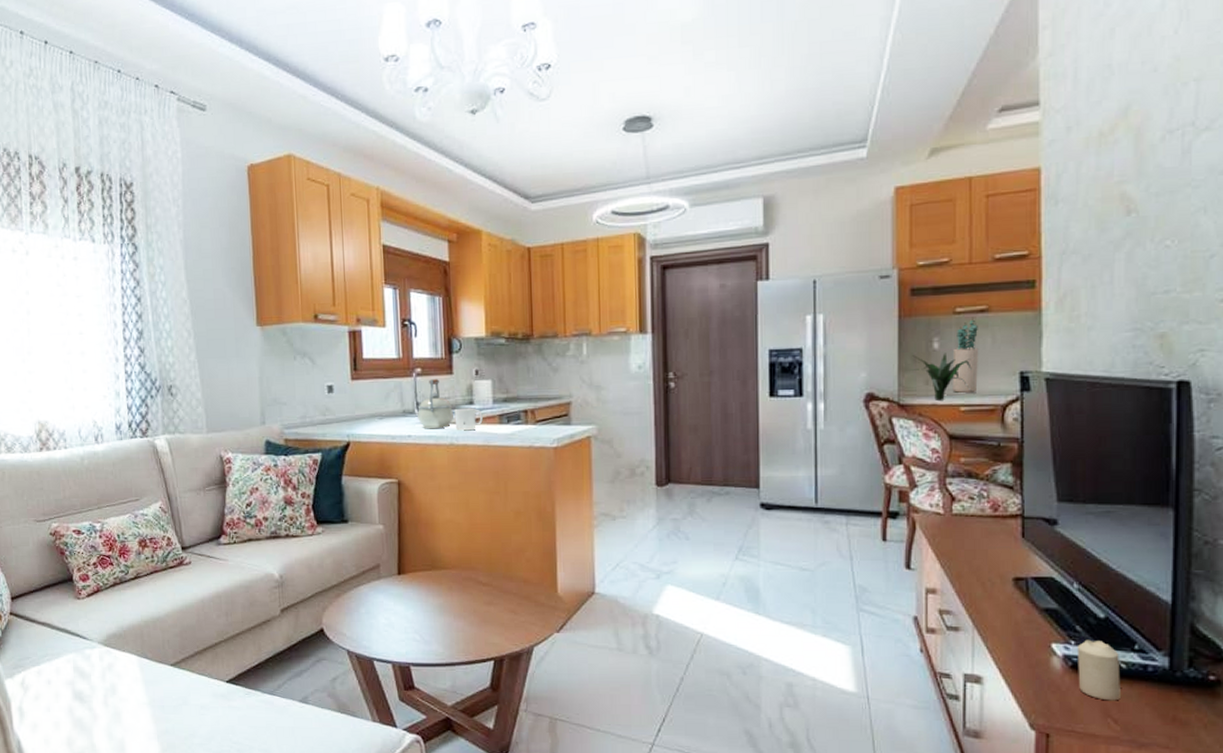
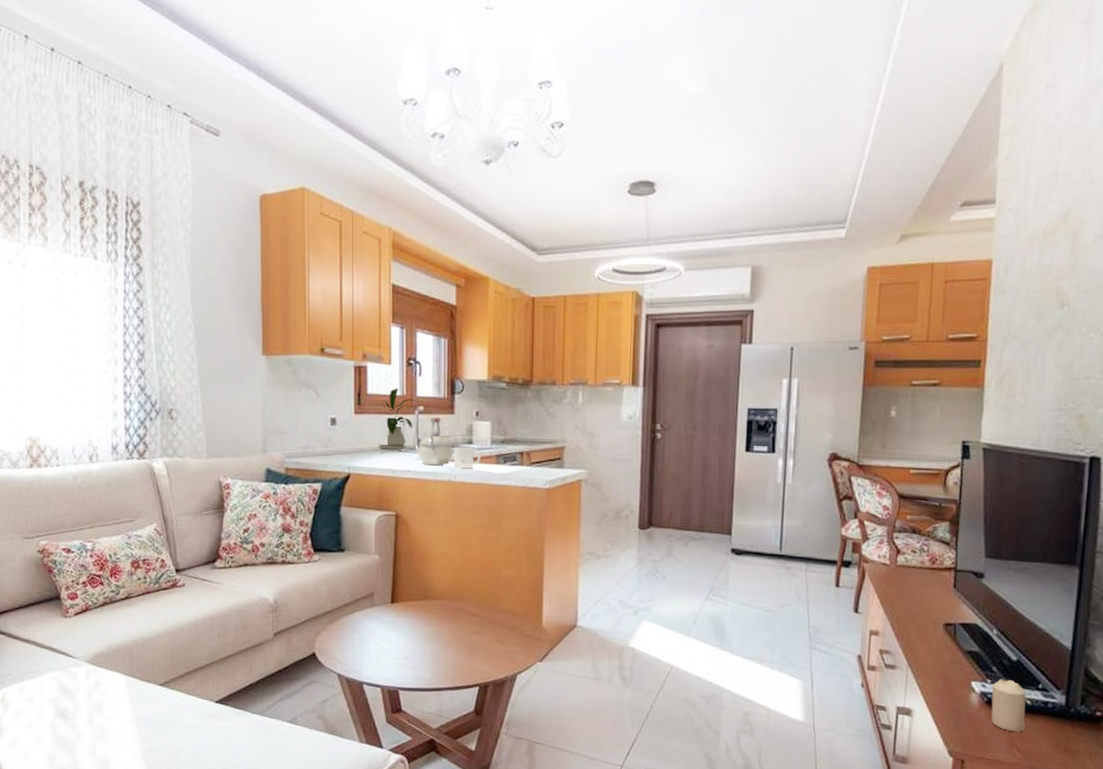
house plant: none [376,351,418,417] -> present [378,388,421,451]
plant: present [911,353,973,400] -> none [870,420,922,463]
vase: present [952,316,979,394] -> none [904,389,930,458]

